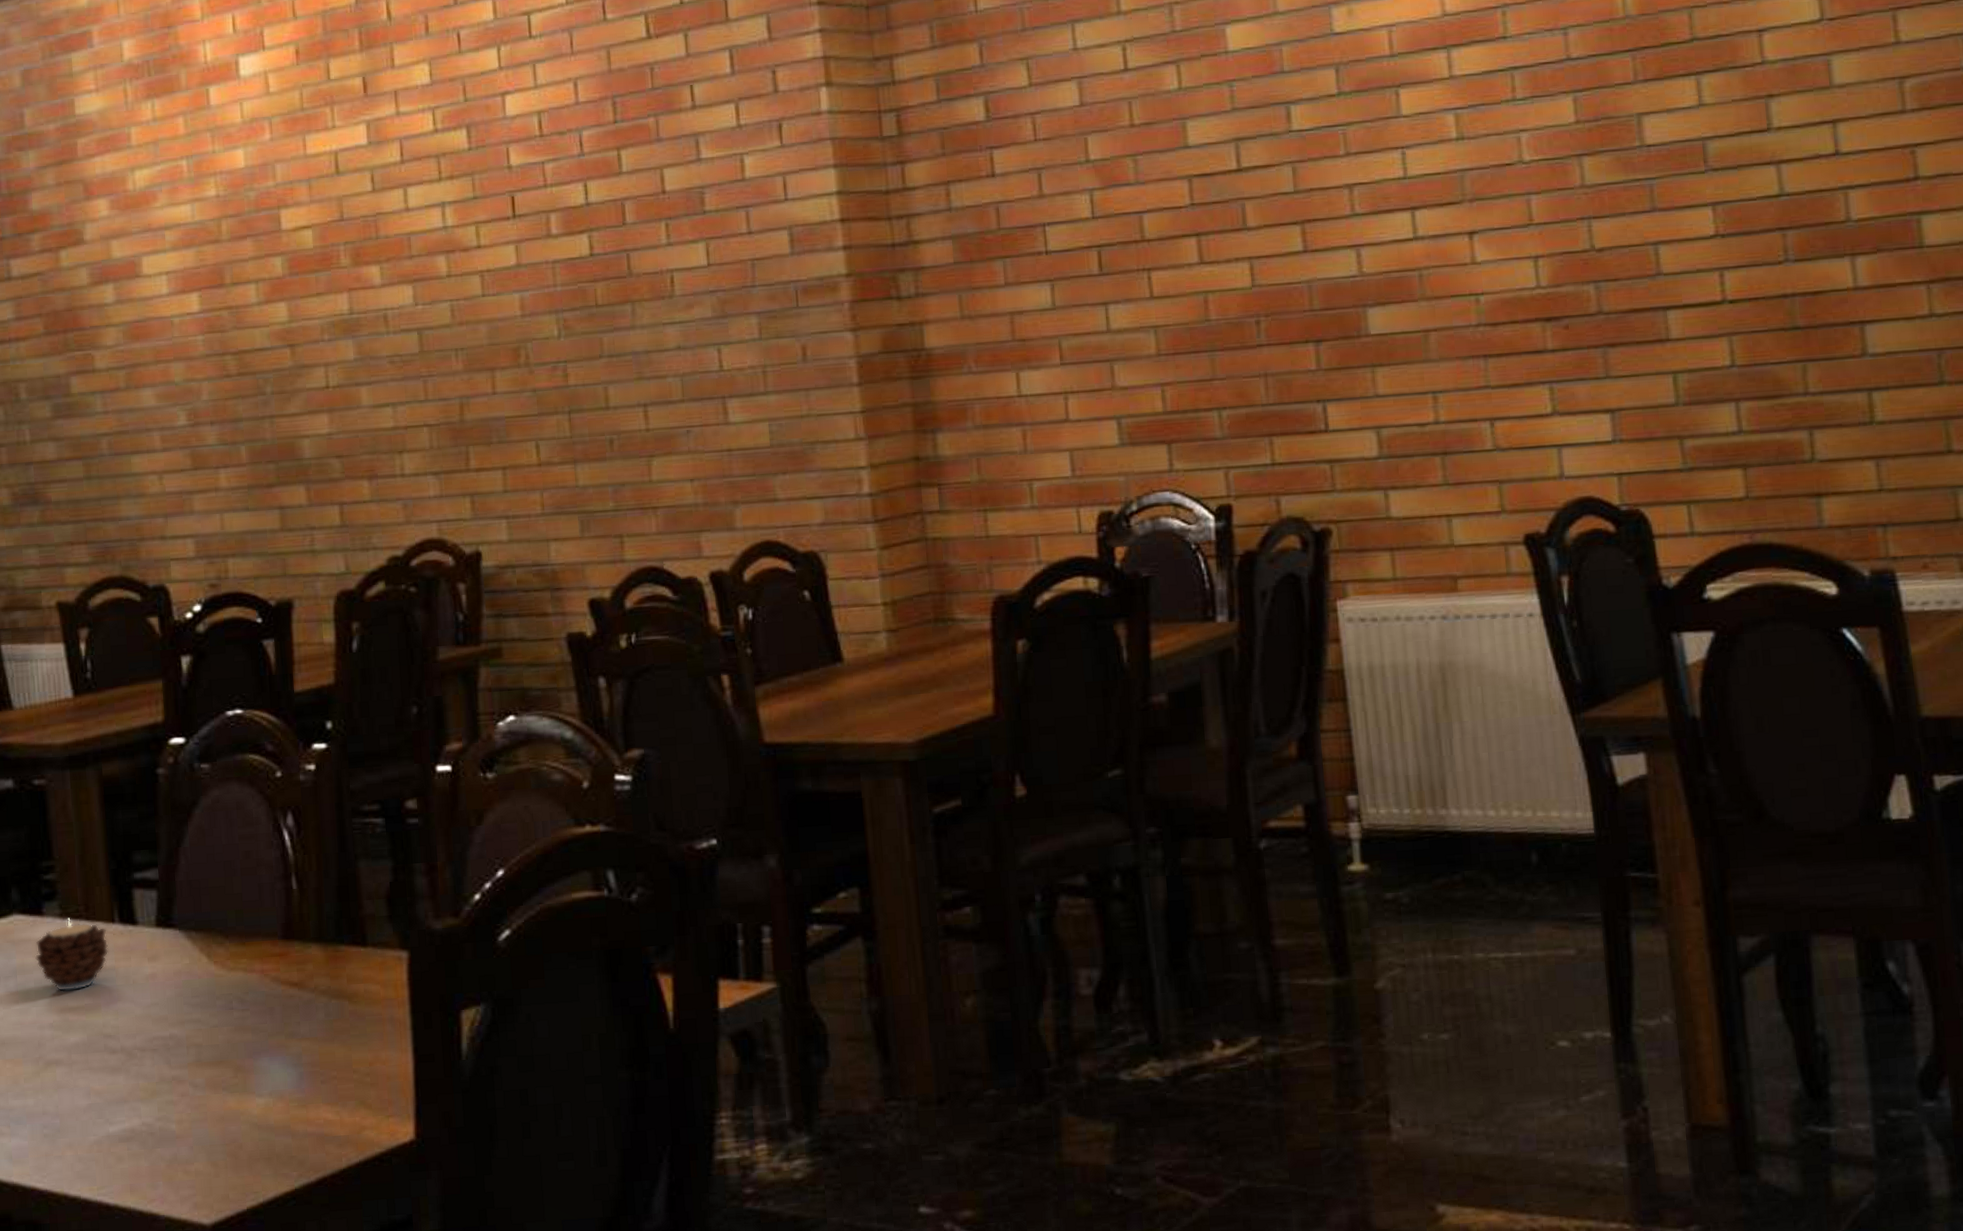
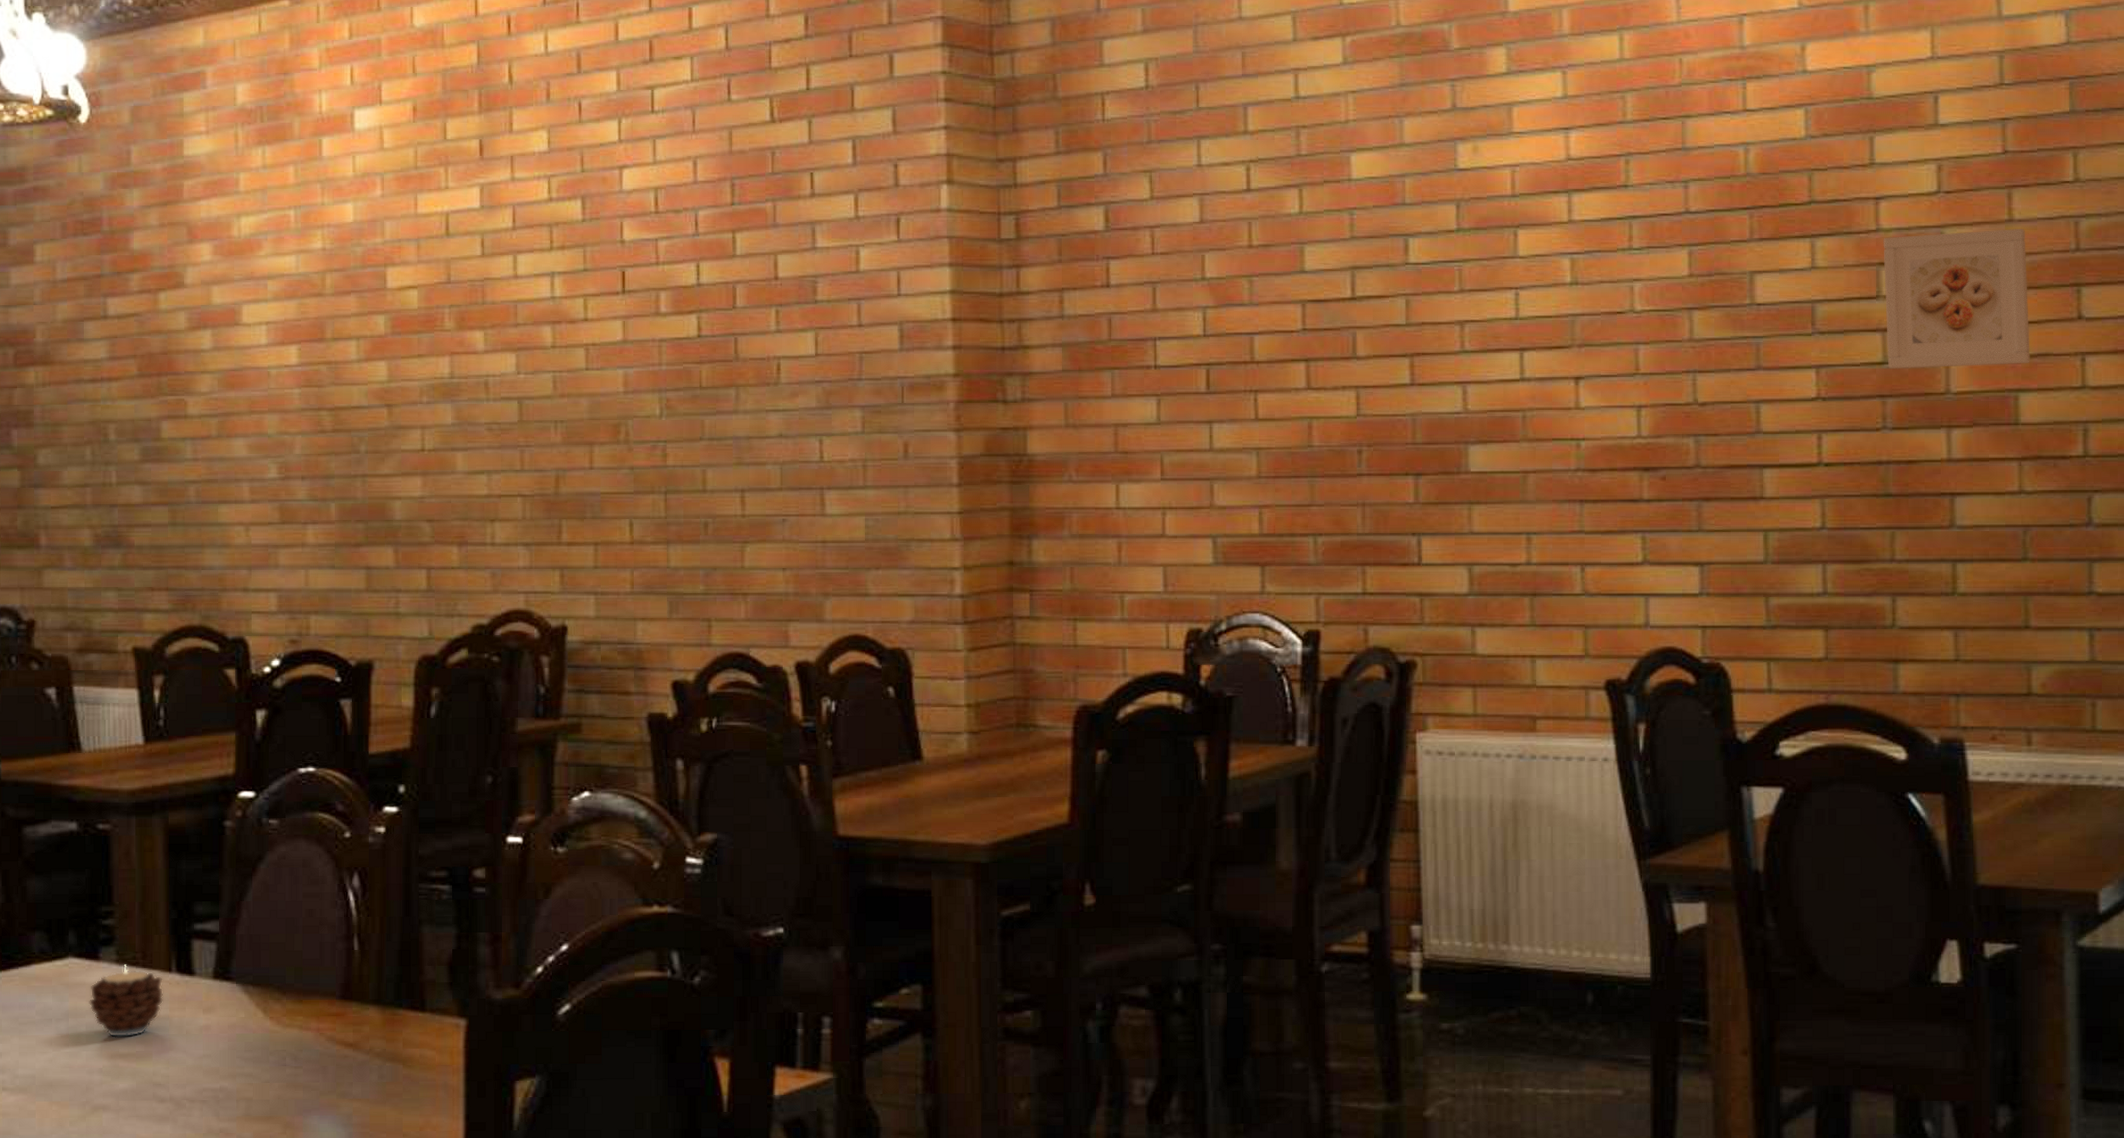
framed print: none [1769,50,1930,201] -> present [1883,229,2030,369]

